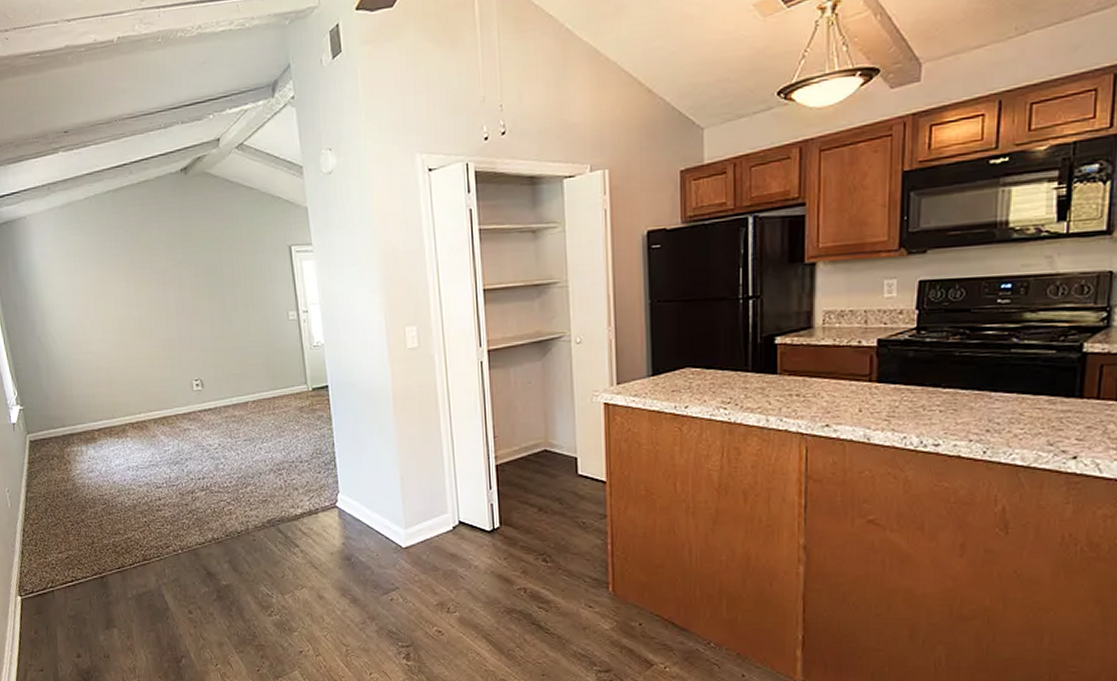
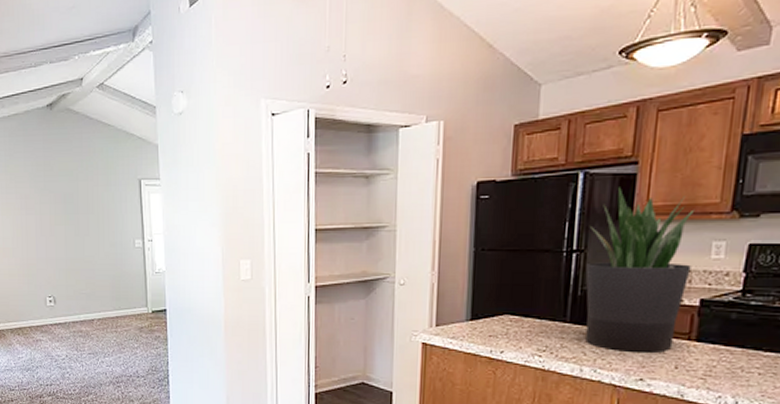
planter: none [763,229,866,398] -> present [585,187,695,353]

